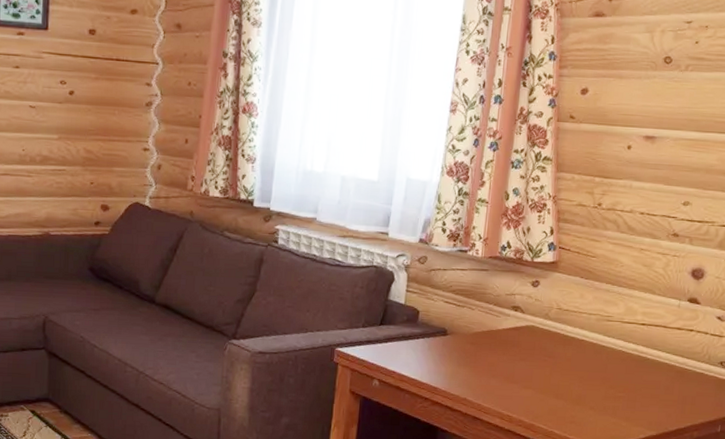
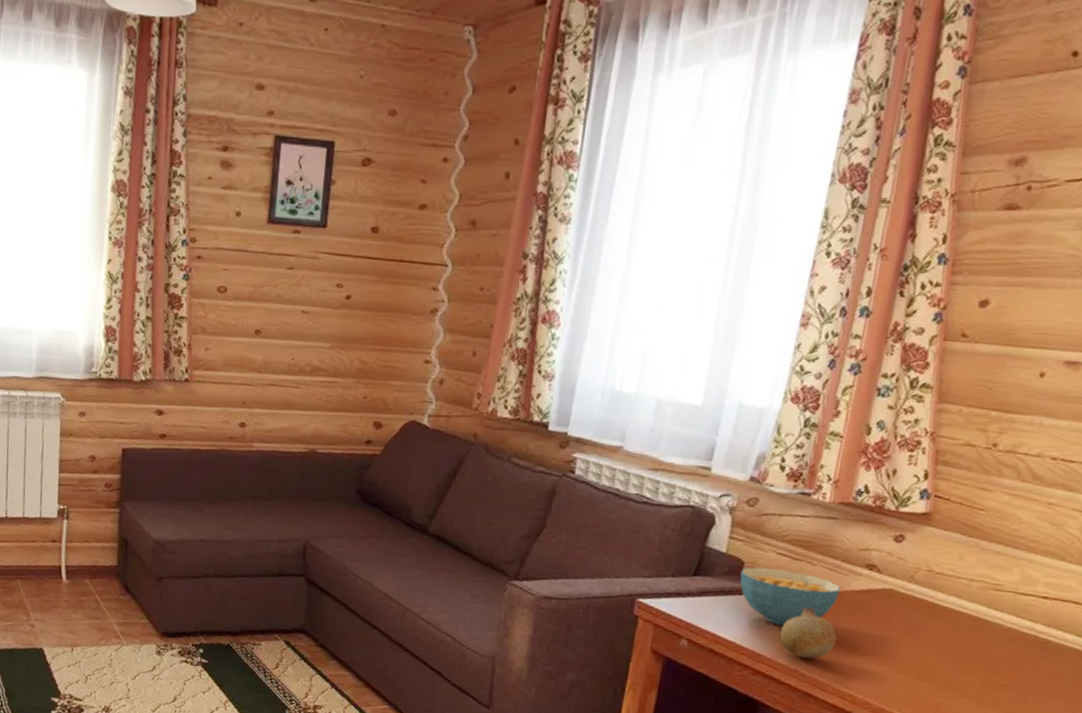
cereal bowl: none [417,314,494,362] -> present [740,567,841,626]
fruit: none [451,345,494,389] -> present [780,606,837,659]

